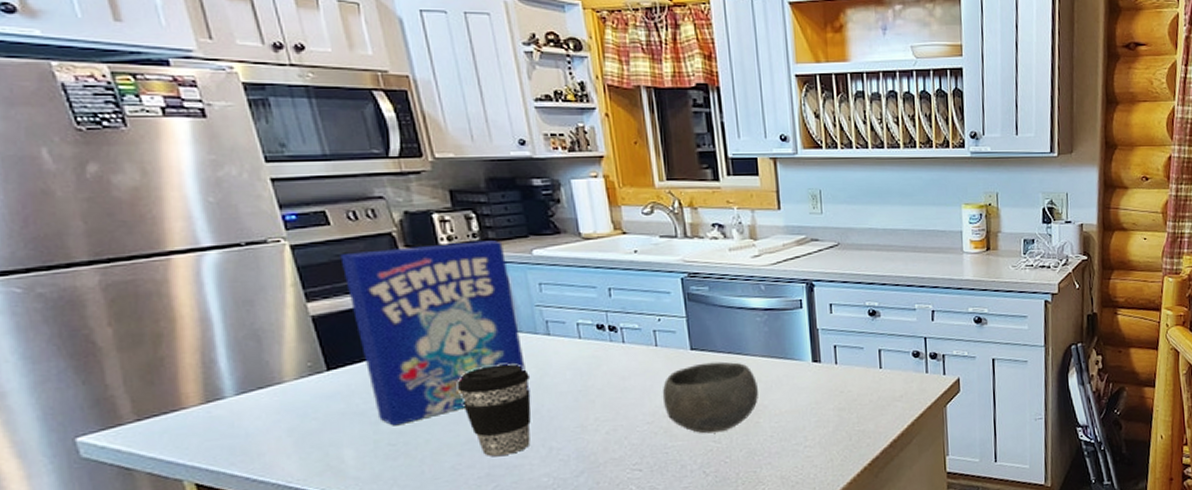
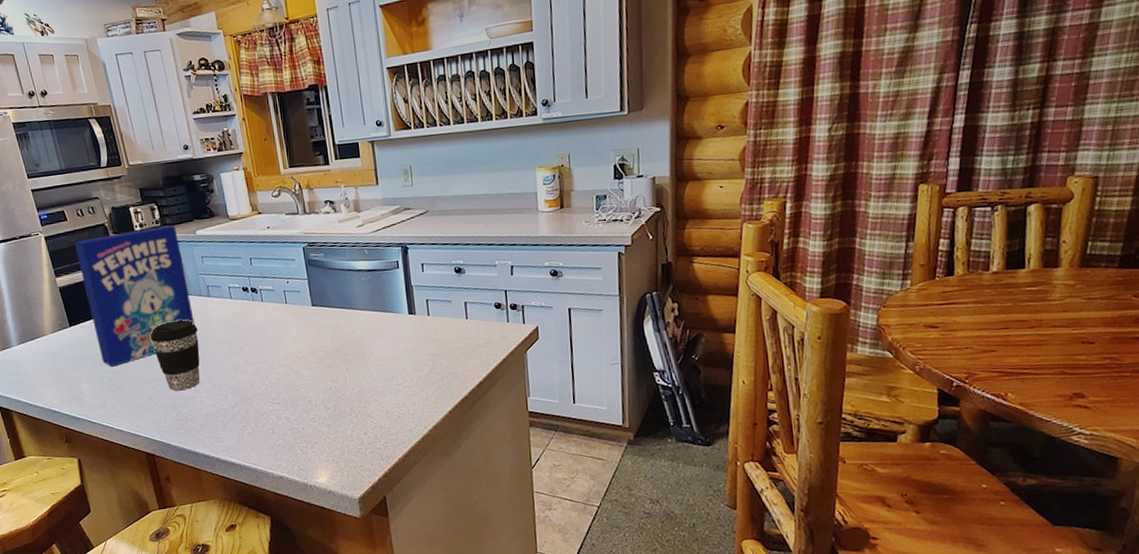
bowl: present [662,361,758,434] -> none [291,315,366,375]

